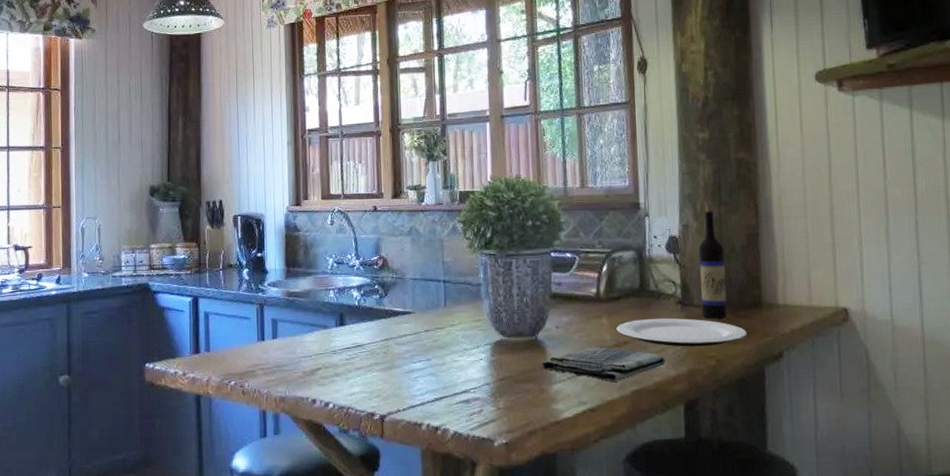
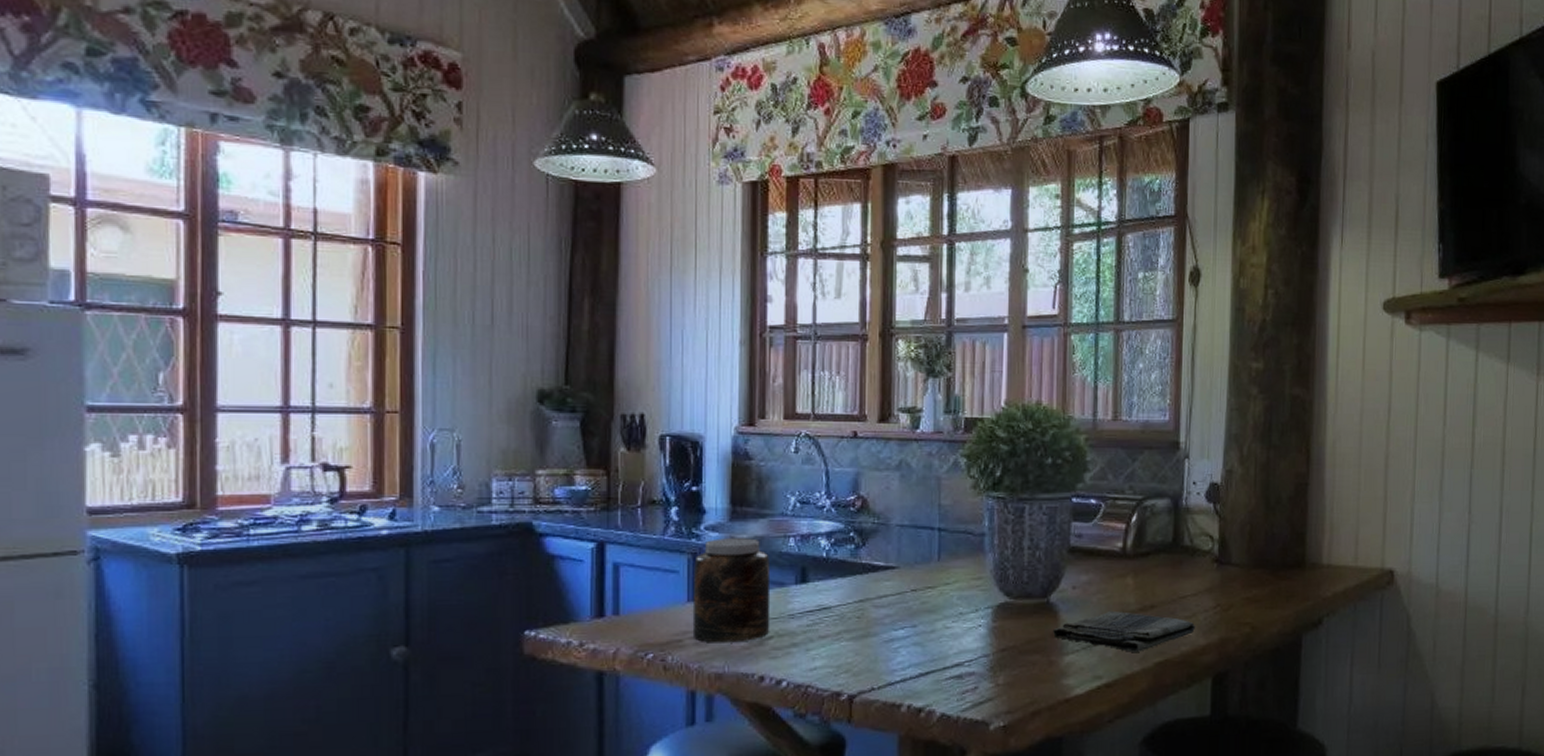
jar: none [261,291,318,373] -> present [692,538,771,643]
plate: present [616,318,747,347] -> none [1142,579,1286,612]
wine bottle: present [698,205,727,319] -> none [1239,447,1269,580]

